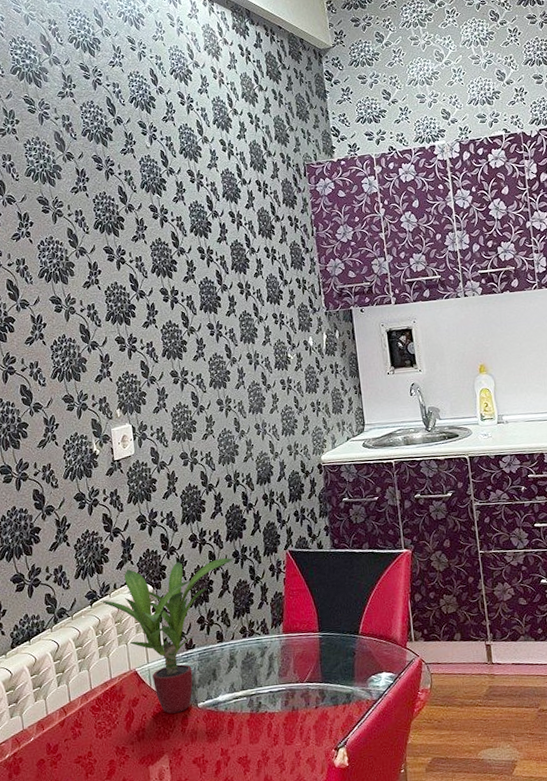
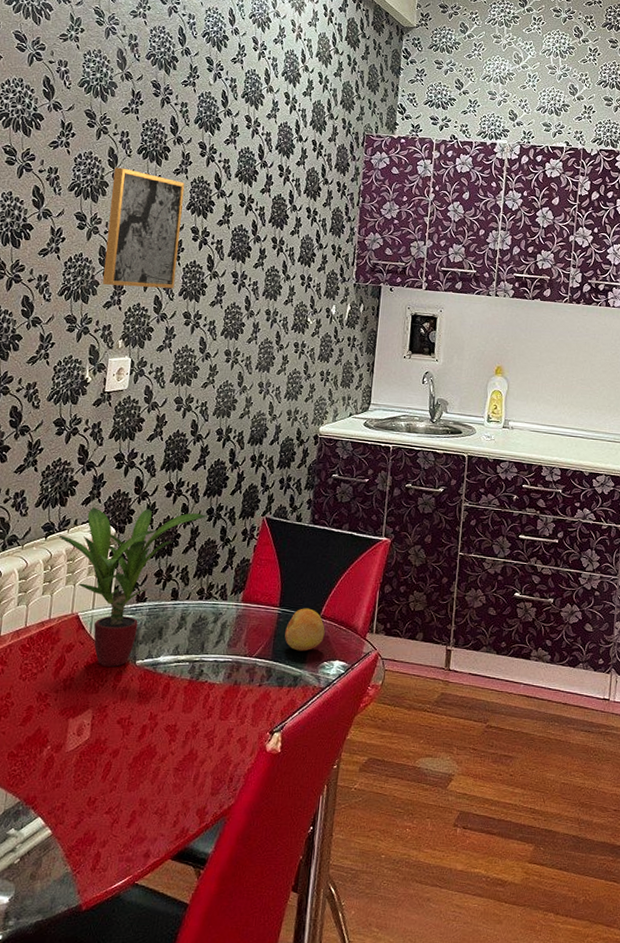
wall art: none [76,245,157,360] -> present [103,167,185,289]
fruit: none [329,628,367,670] -> present [285,608,325,651]

